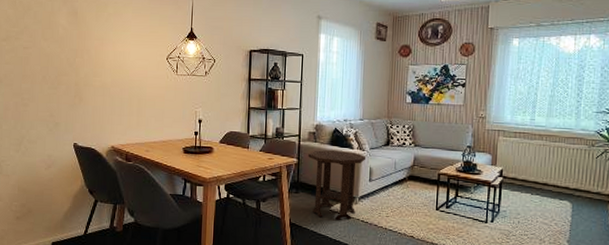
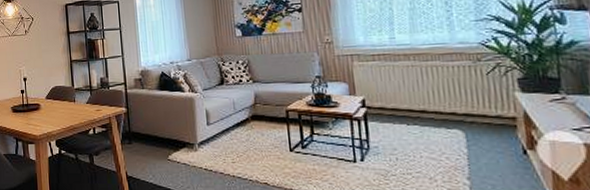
side table: present [308,150,366,220] -> none [137,95,201,170]

